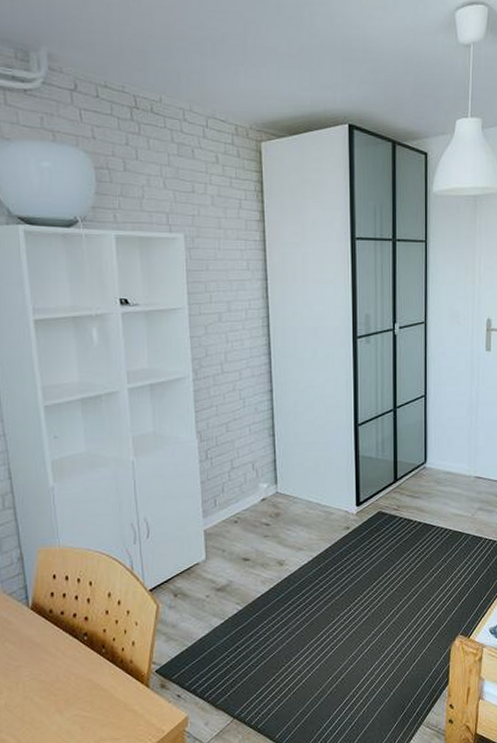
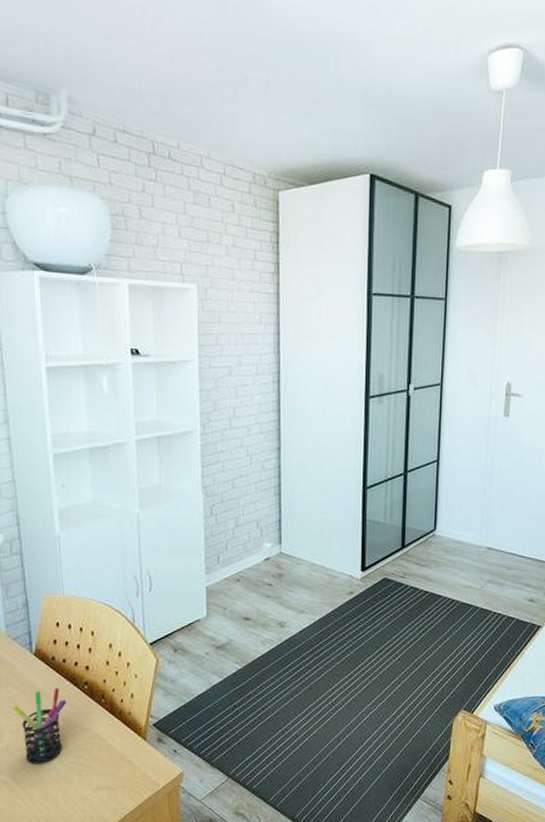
pen holder: none [10,641,66,721] -> present [12,688,67,764]

